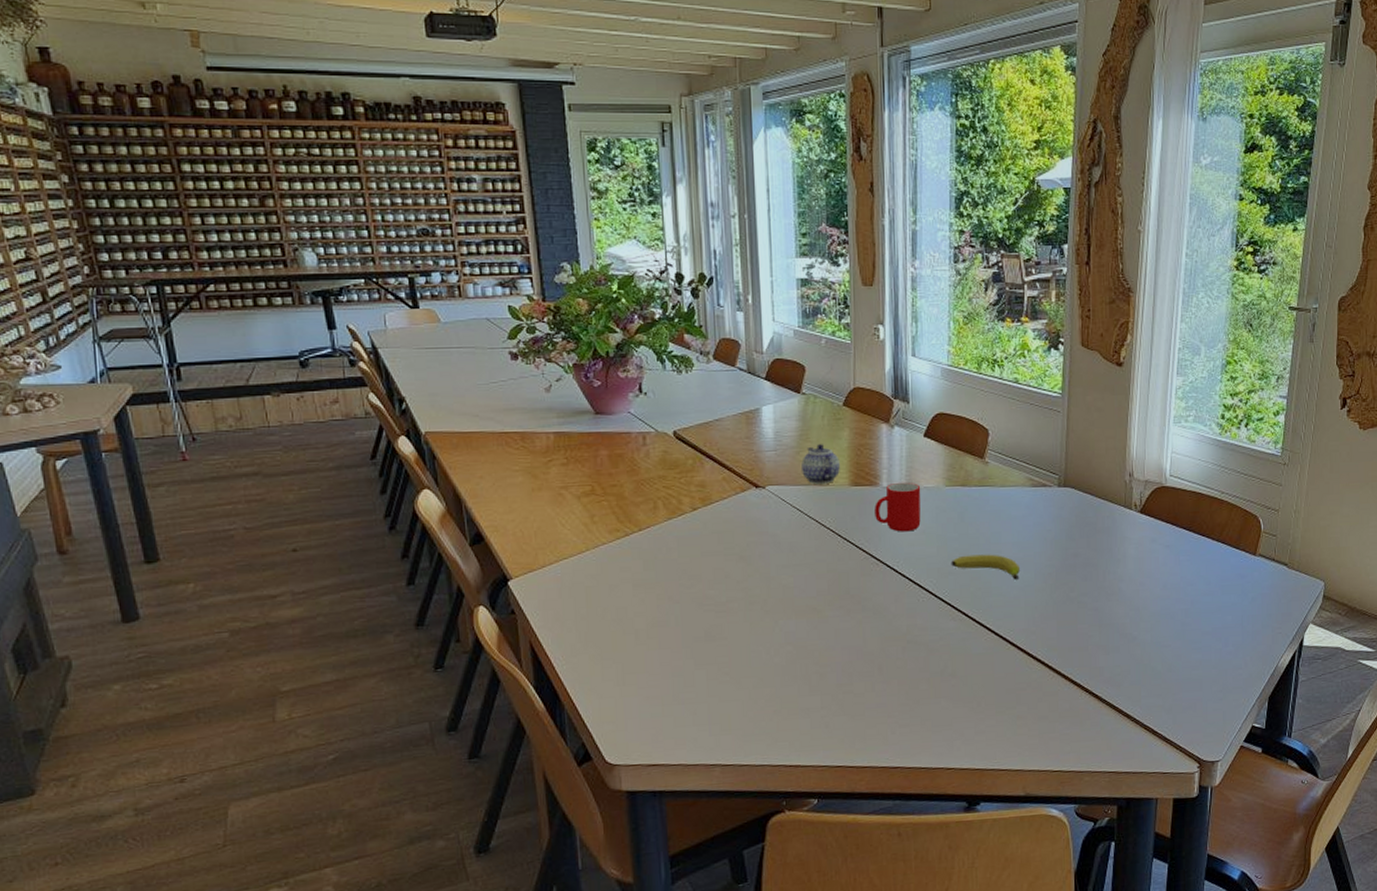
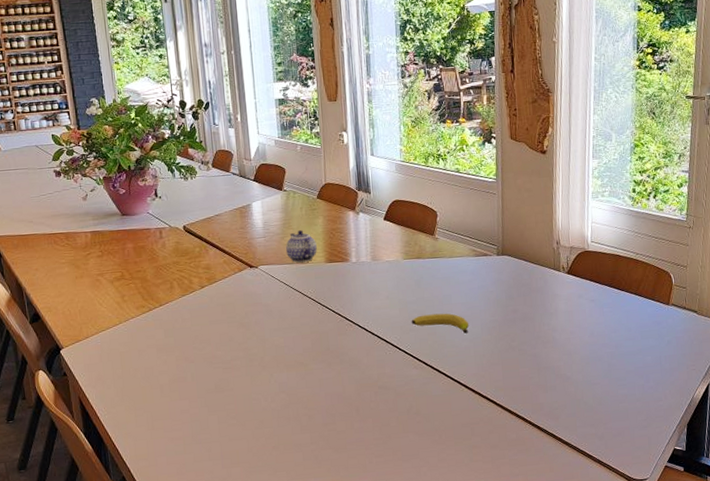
cup: present [875,482,921,532] -> none [346,257,385,298]

